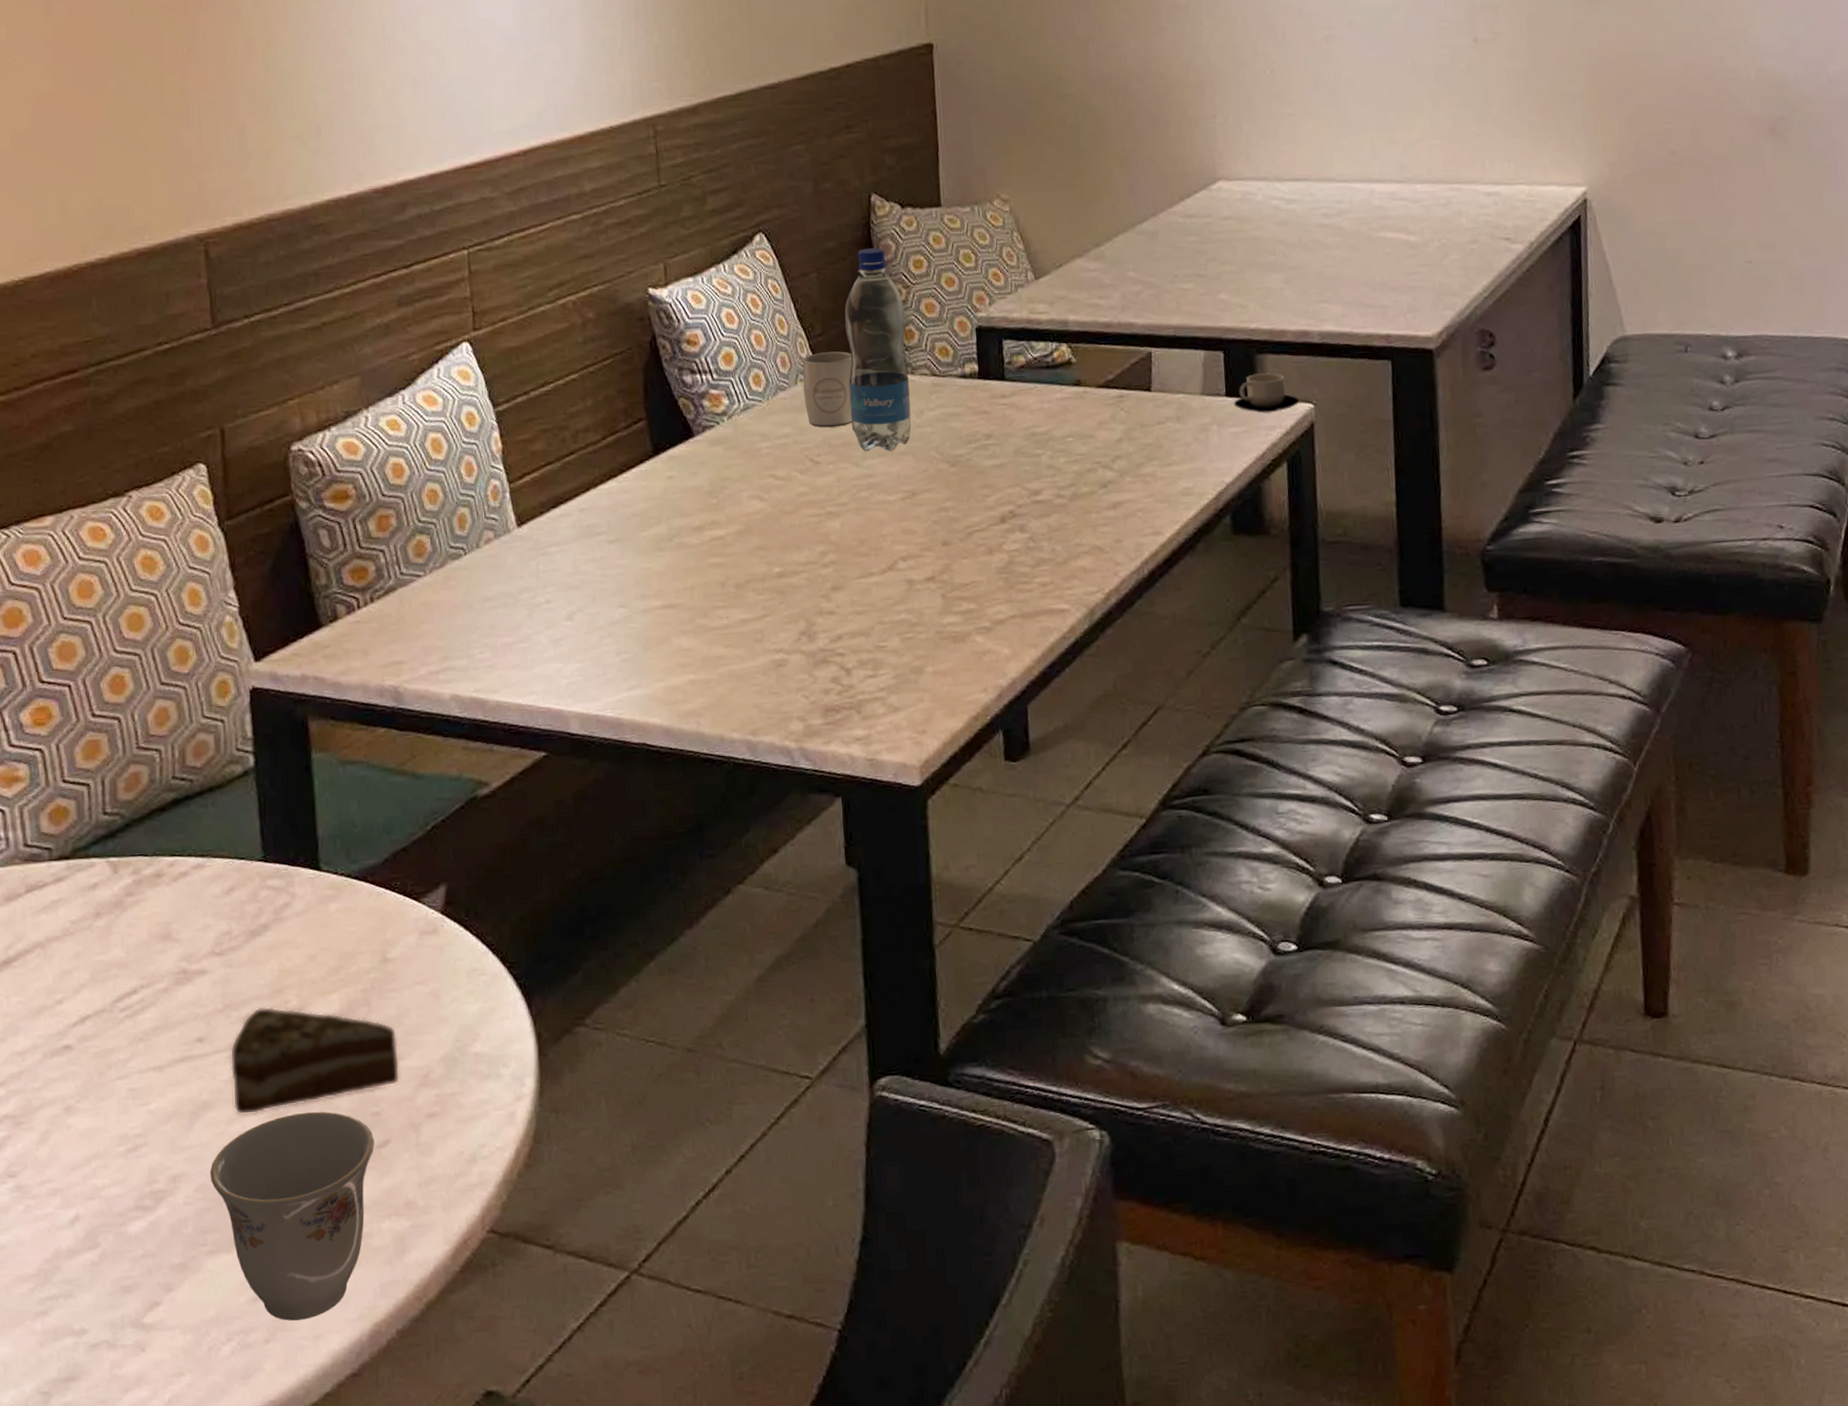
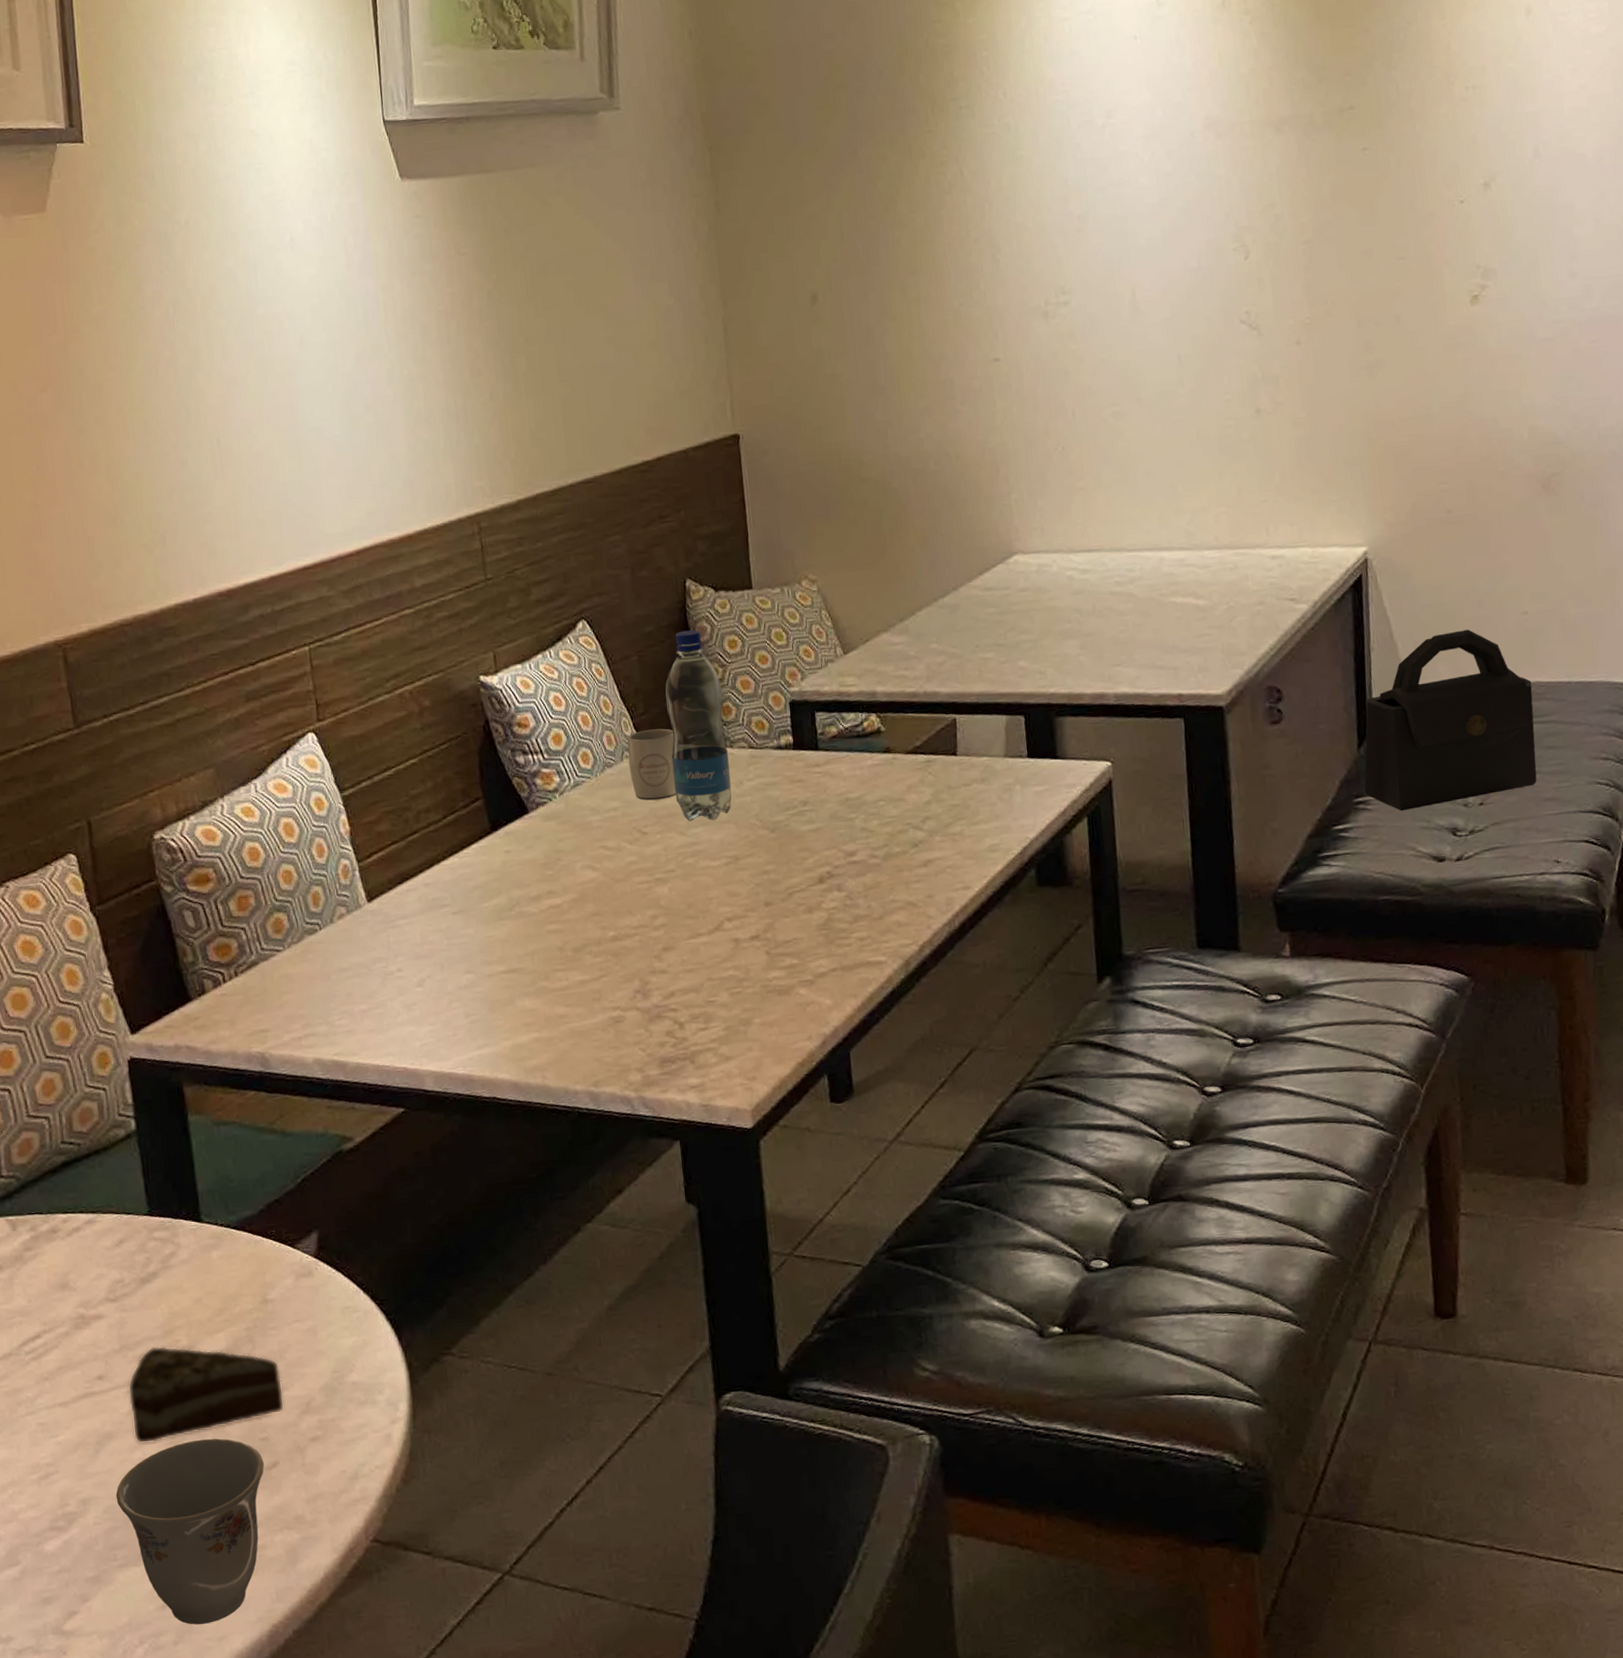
cup: present [1233,372,1299,413] -> none [1035,734,1097,772]
handbag: none [1579,277,1760,468] -> present [1364,629,1537,811]

